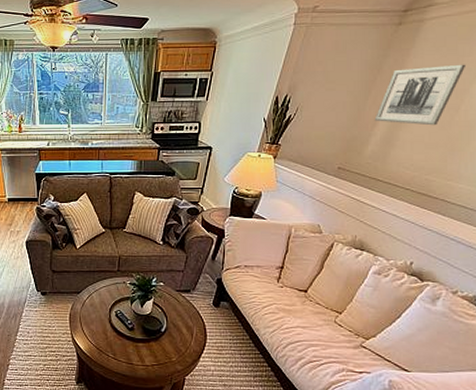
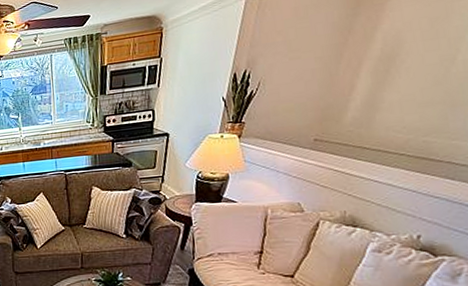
wall art: present [374,64,467,126] -> none [351,9,458,85]

